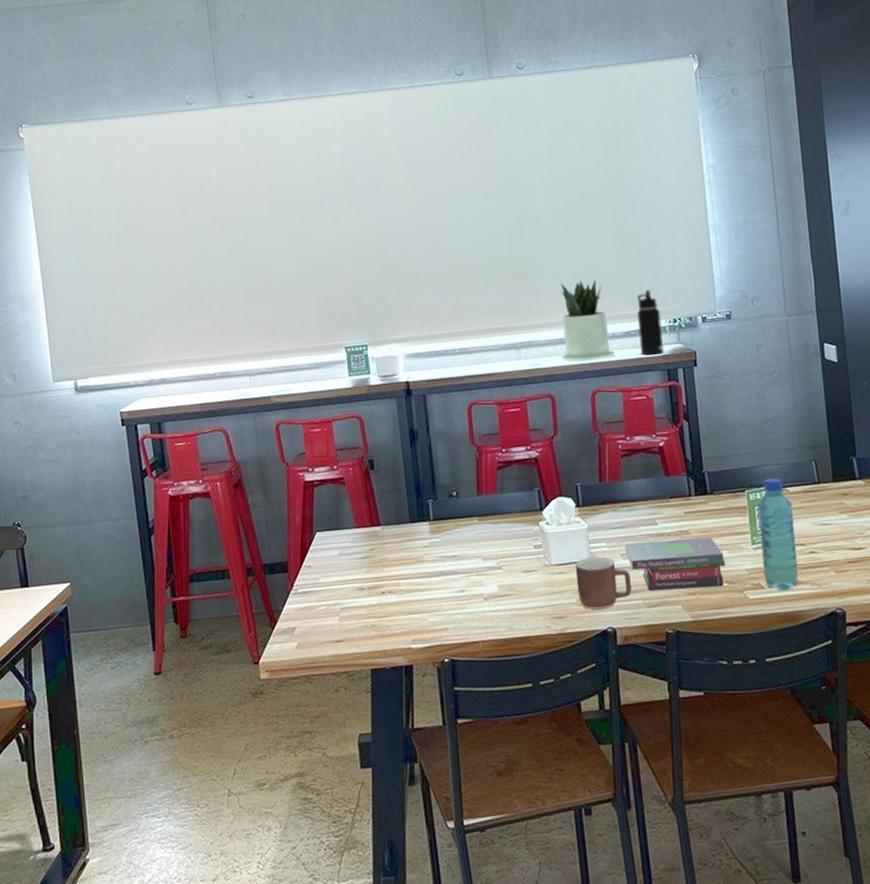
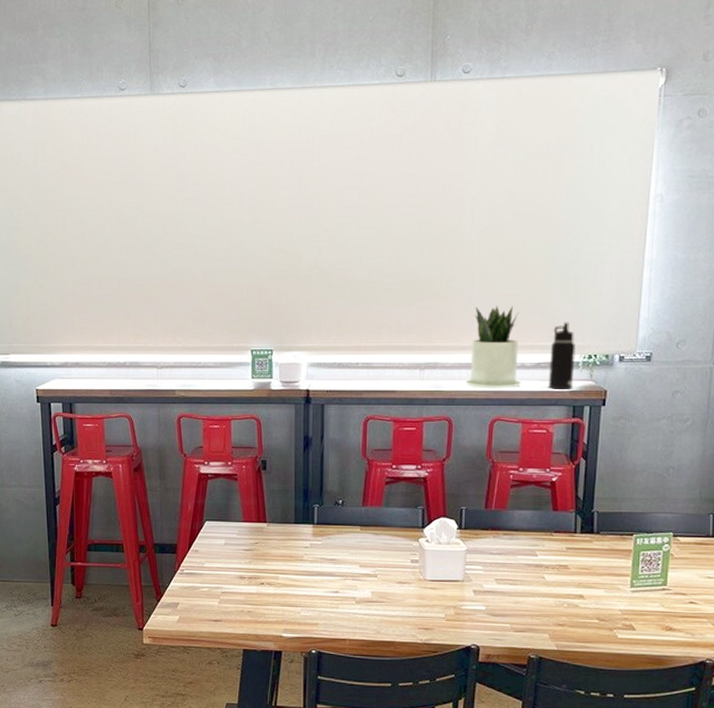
mug: present [574,556,632,610] -> none [447,578,501,627]
books: present [624,537,725,591] -> none [500,570,600,623]
water bottle: present [757,477,799,591] -> none [637,525,681,635]

